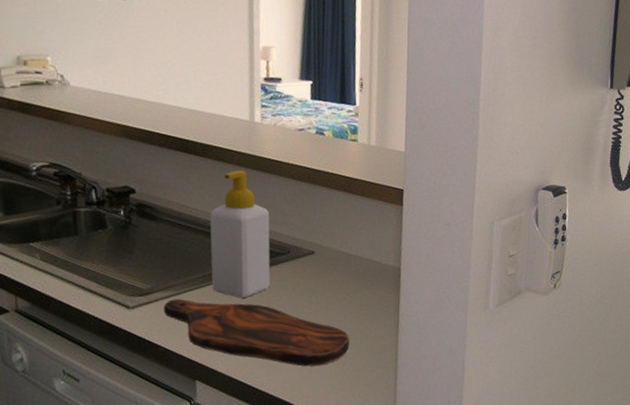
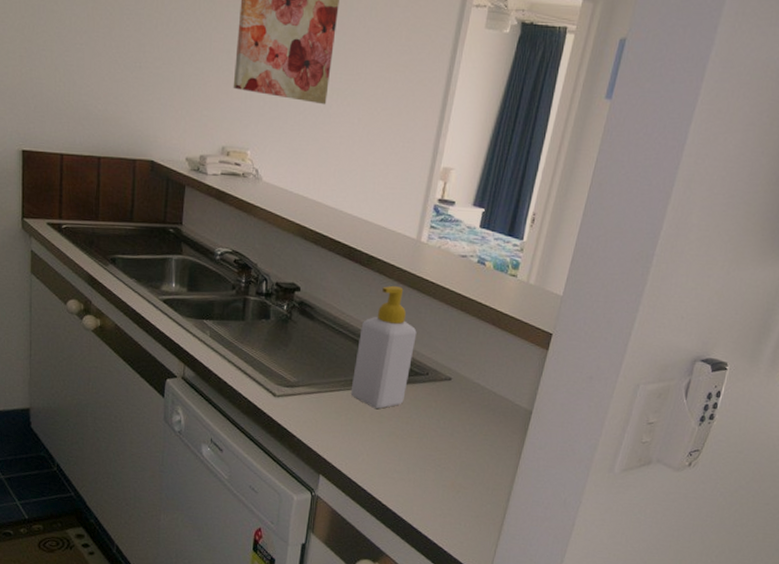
cutting board: present [163,298,350,367] -> none [304,396,468,489]

